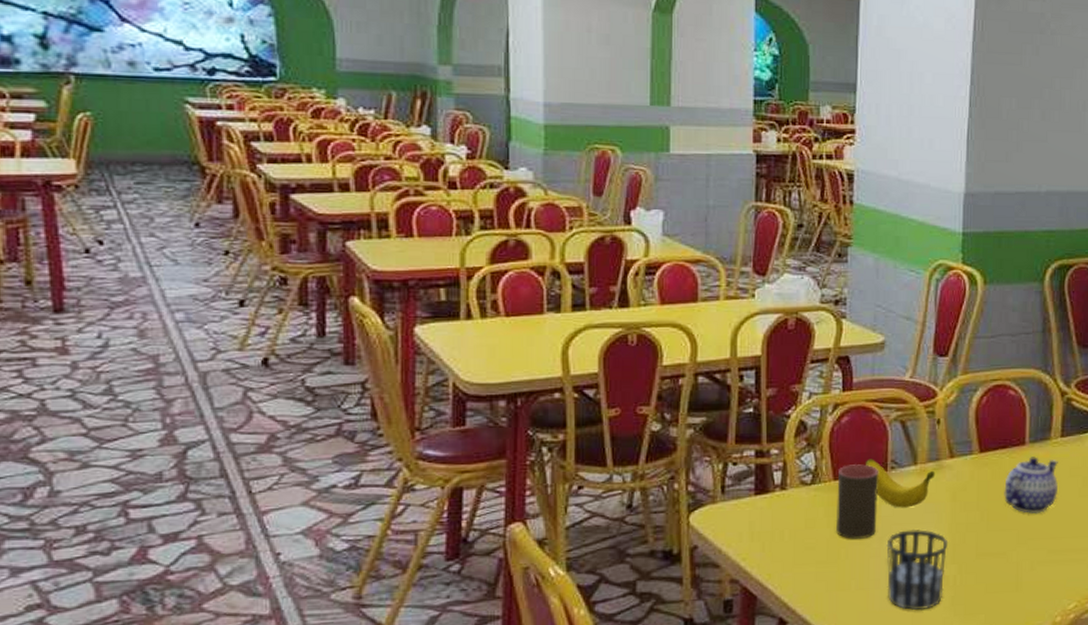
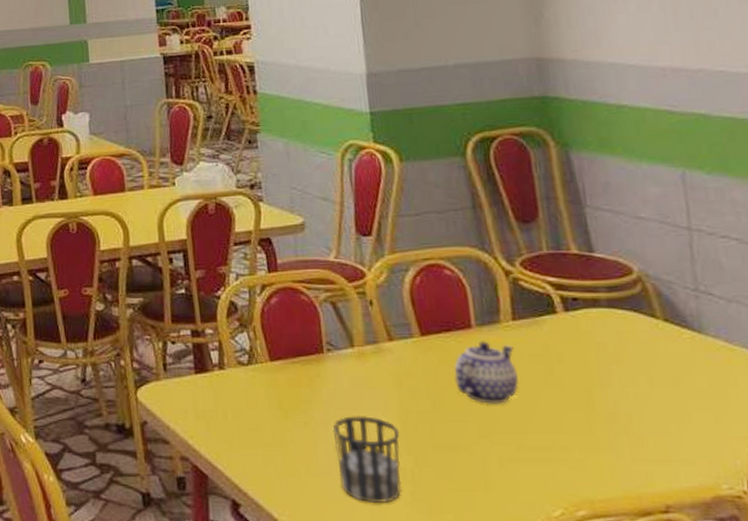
cup: present [835,464,878,539] -> none [274,346,320,423]
banana: present [865,459,935,508] -> none [299,340,375,392]

